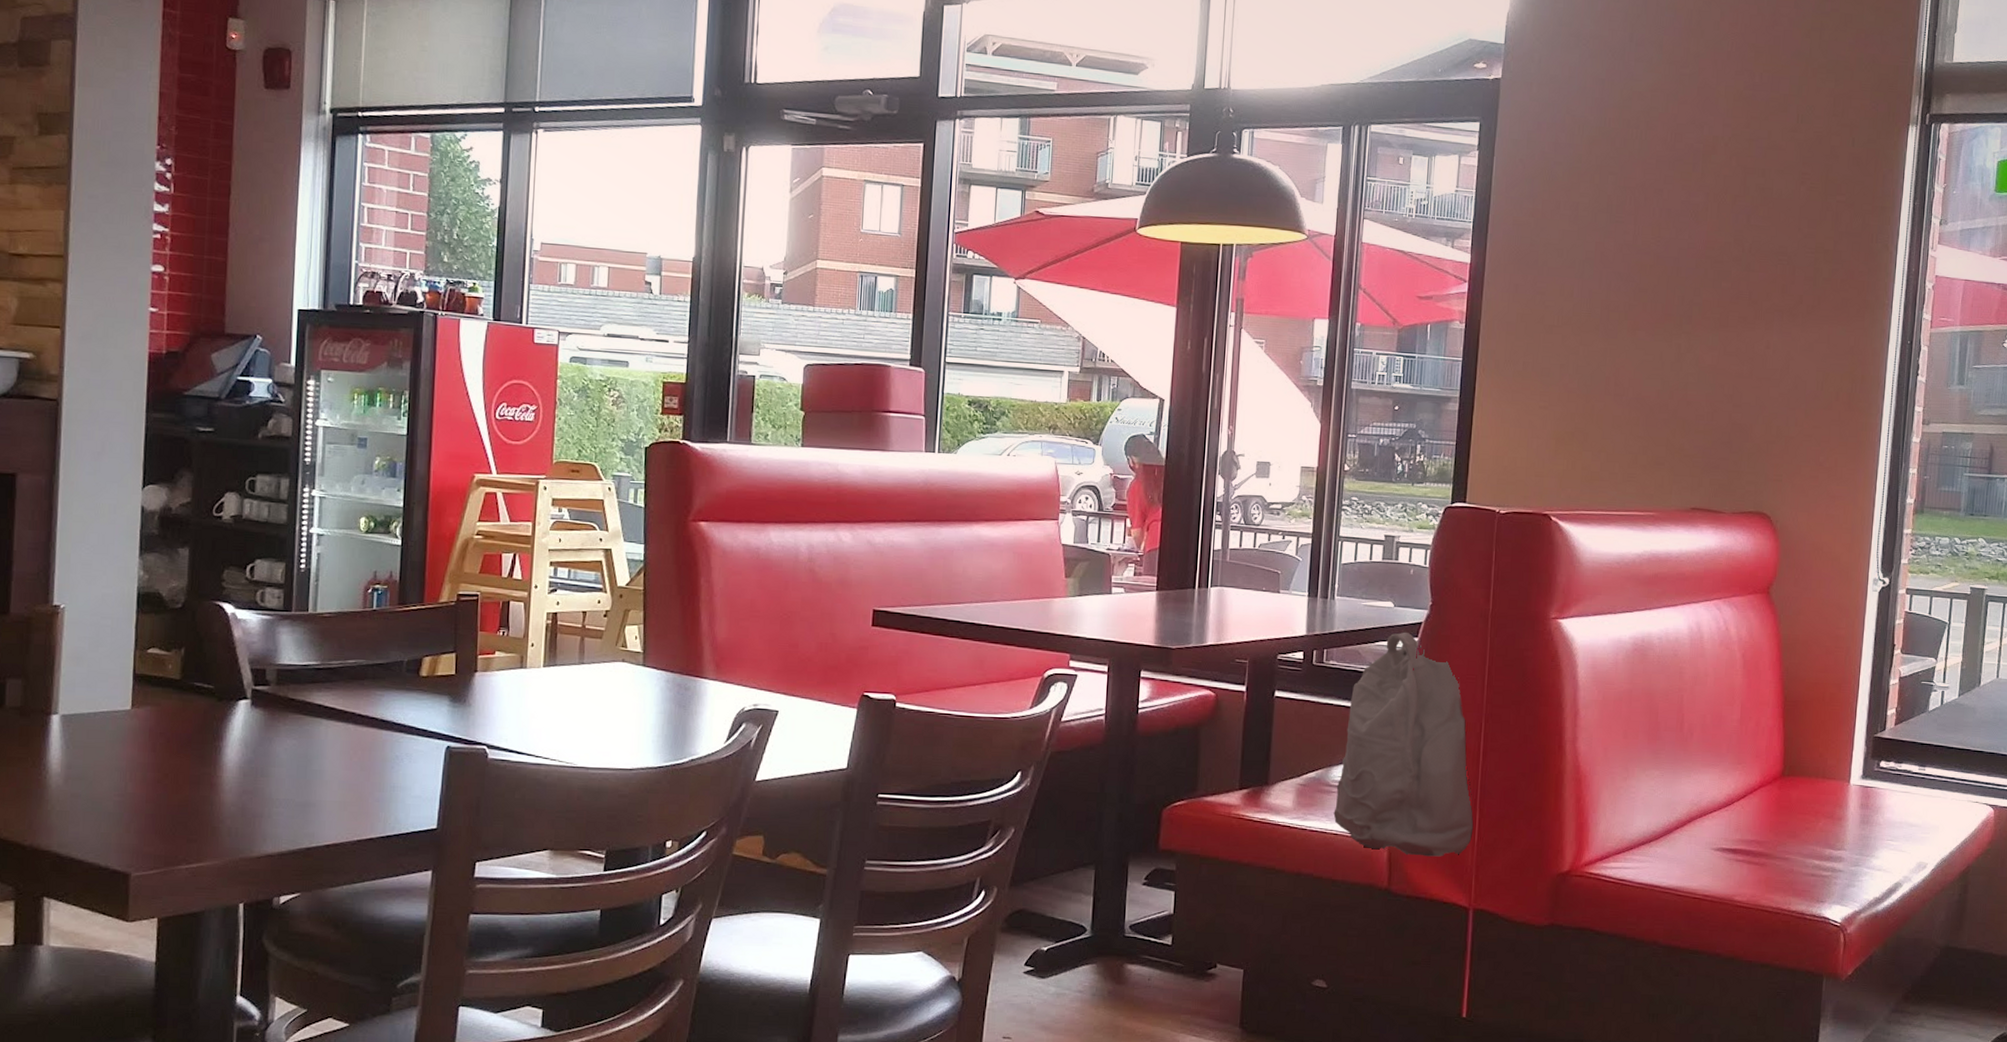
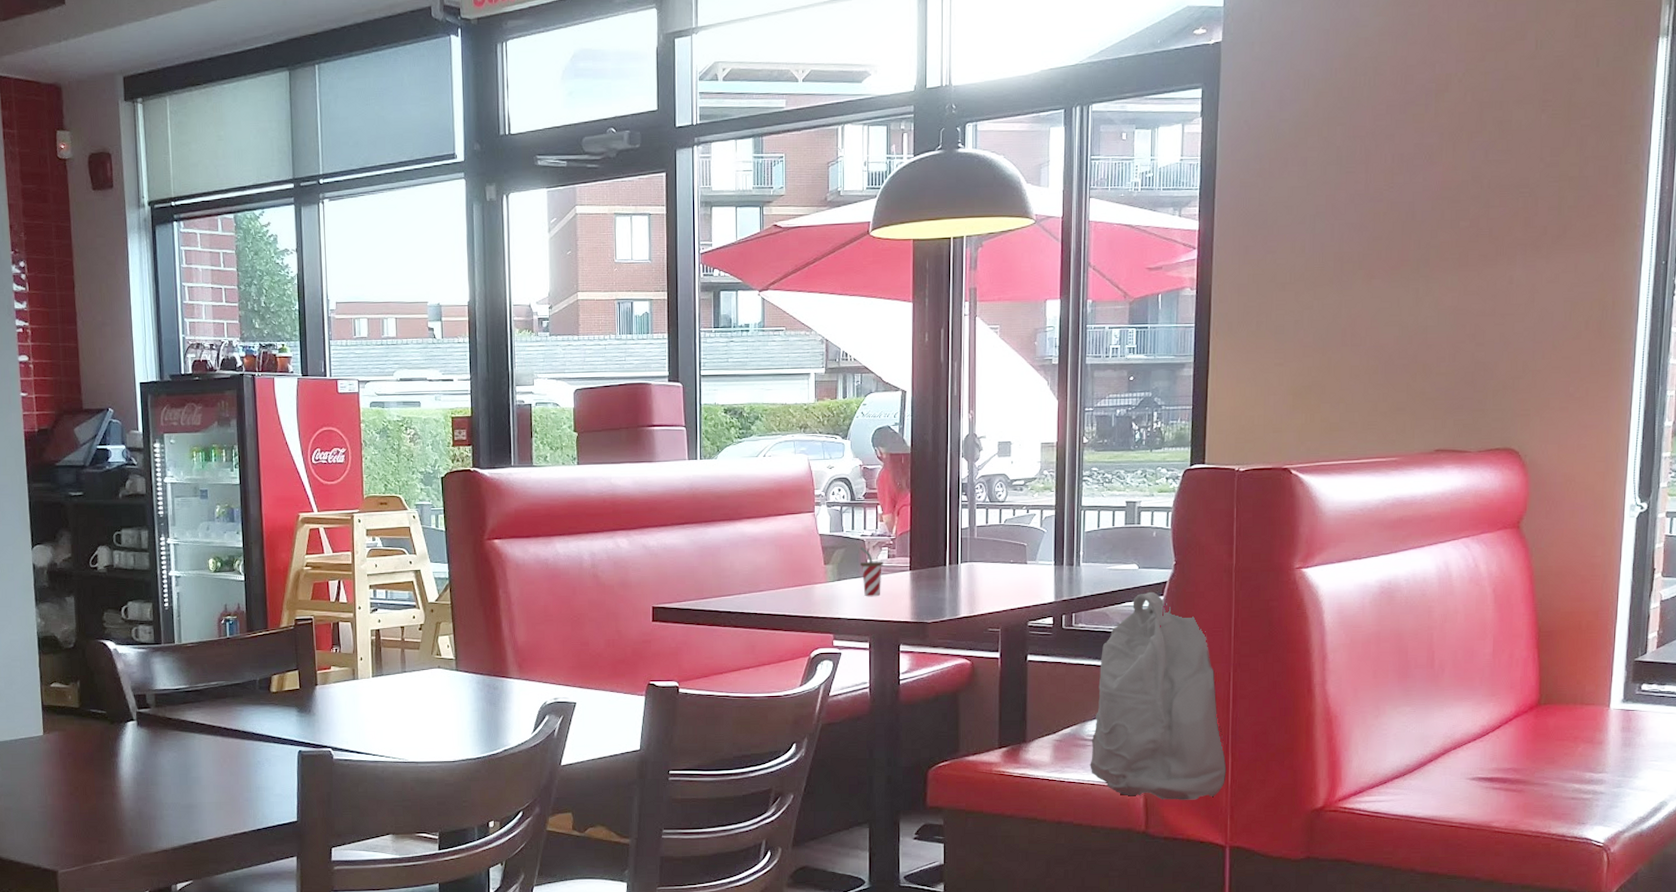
beverage cup: none [1103,561,1129,617] -> present [859,547,883,597]

